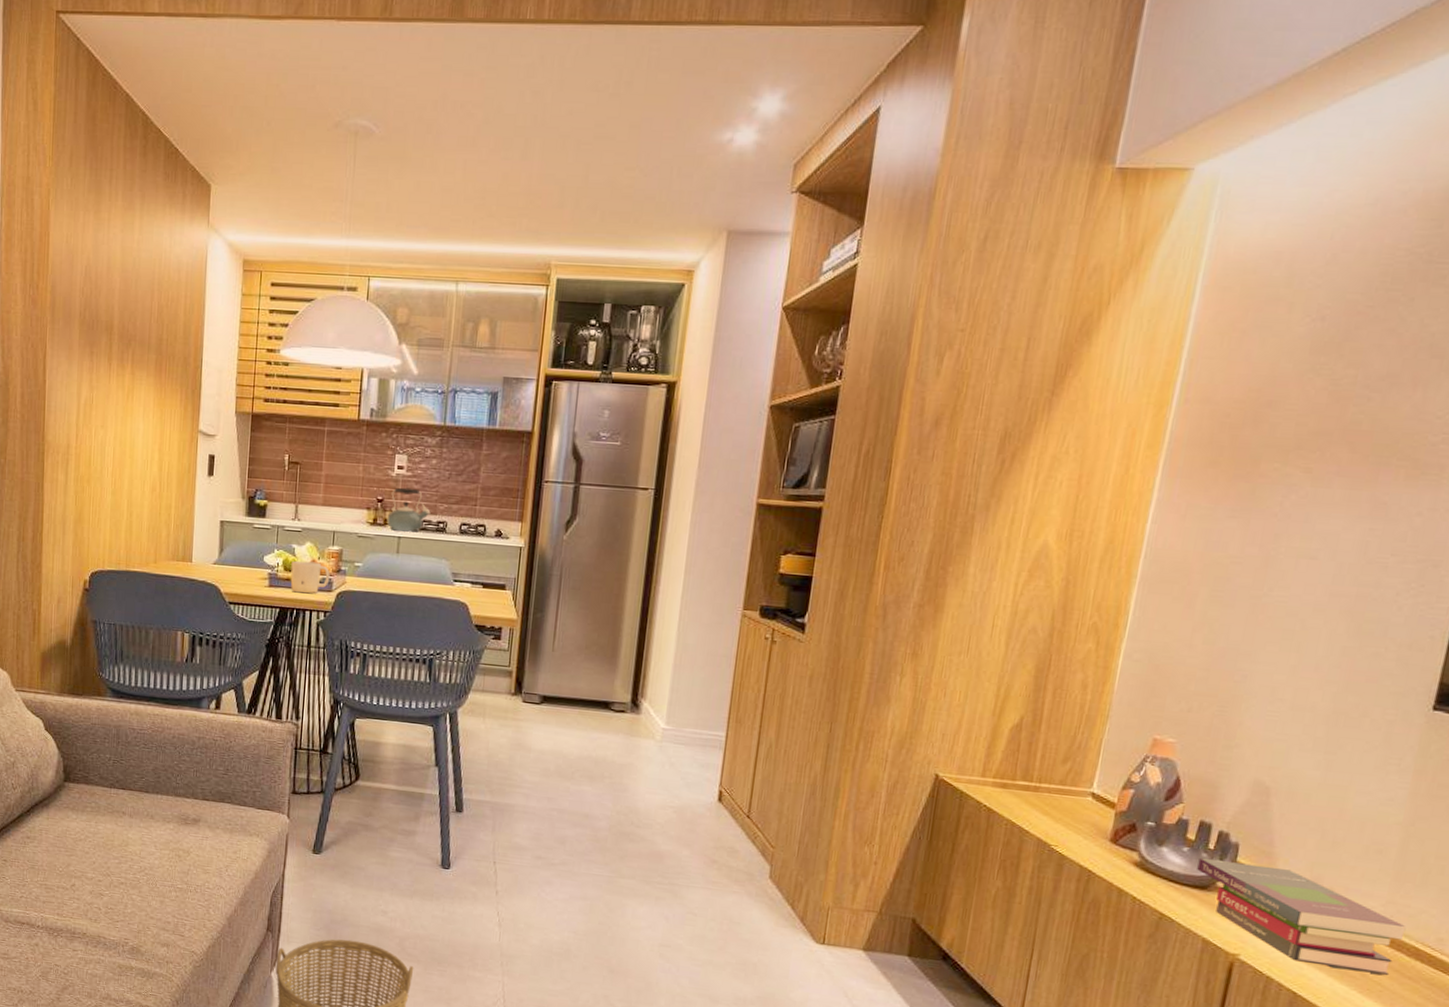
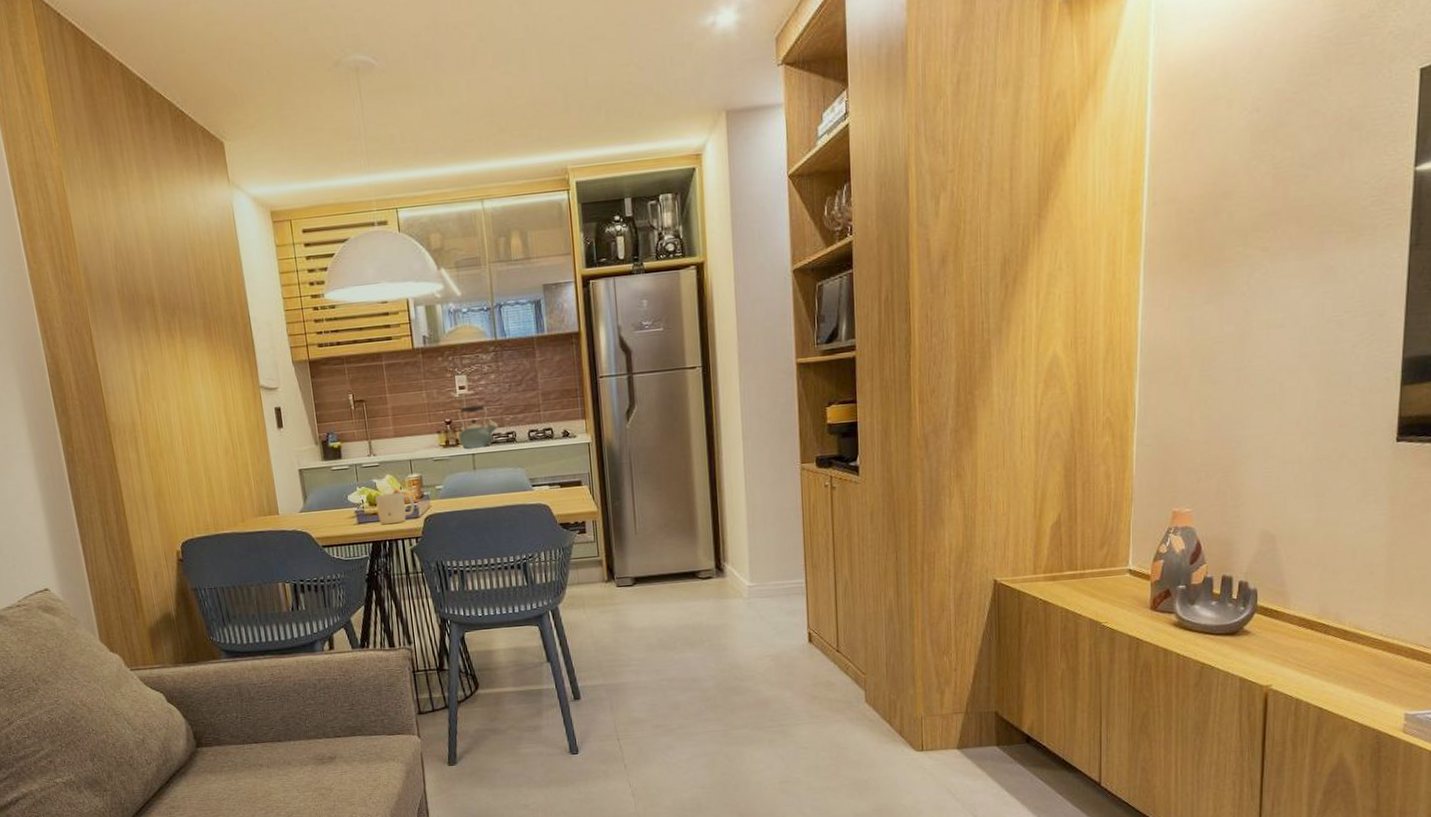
books: present [1197,857,1406,975] -> none [1226,603,1402,681]

